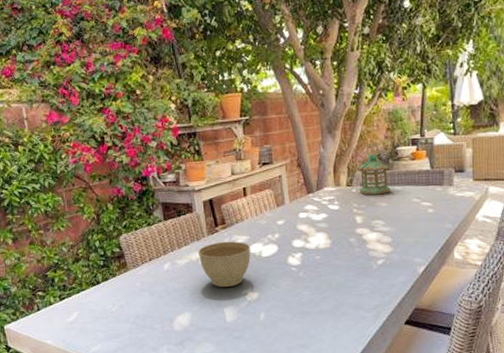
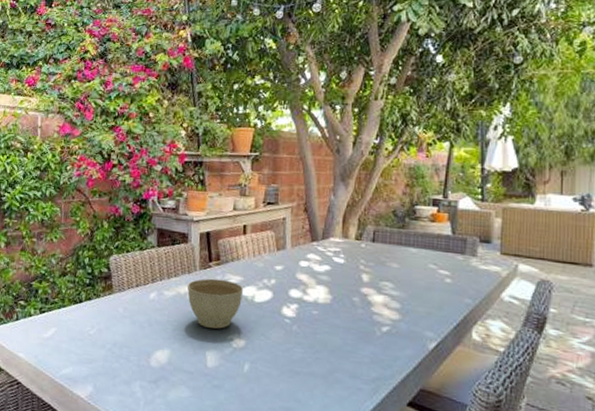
lantern: present [354,143,393,195] -> none [365,198,410,255]

